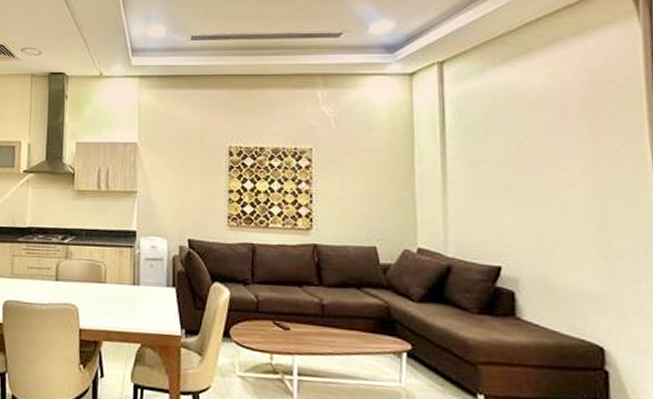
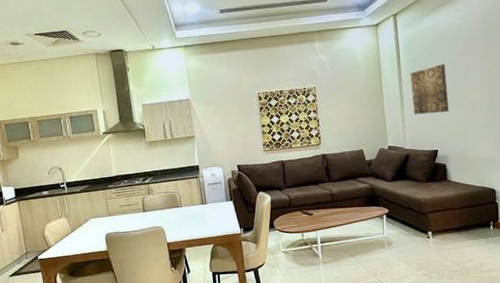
wall art: none [460,139,524,211] -> present [410,64,449,115]

